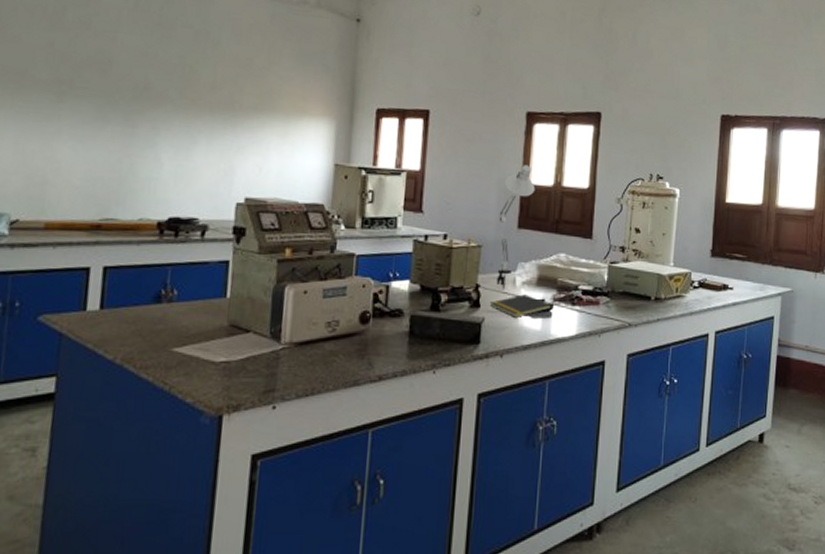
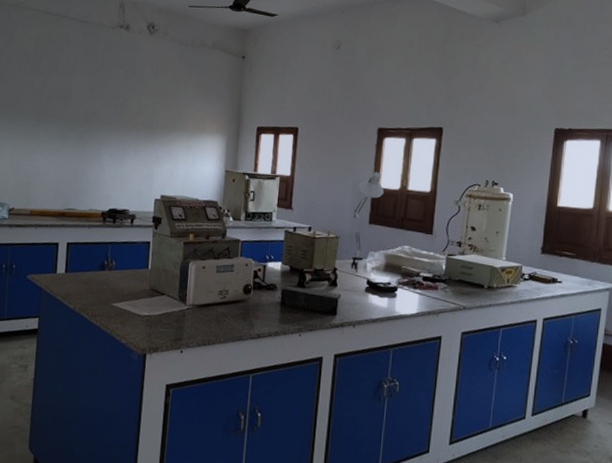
notepad: present [489,294,552,318] -> none [345,277,397,296]

